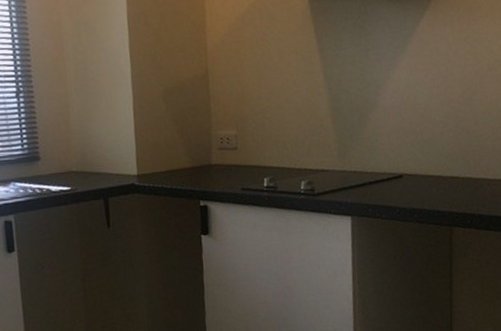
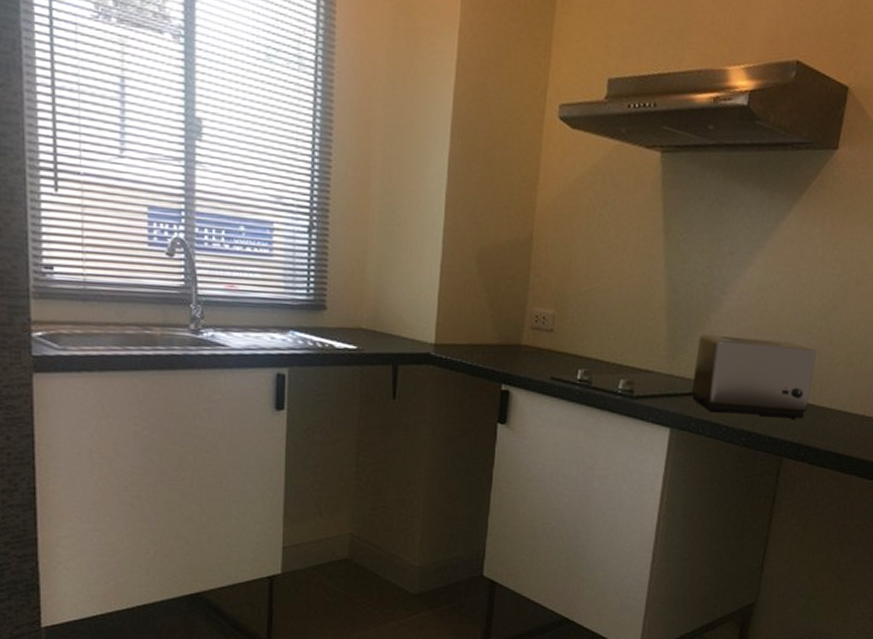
toaster: none [363,127,466,197] -> present [691,334,816,419]

